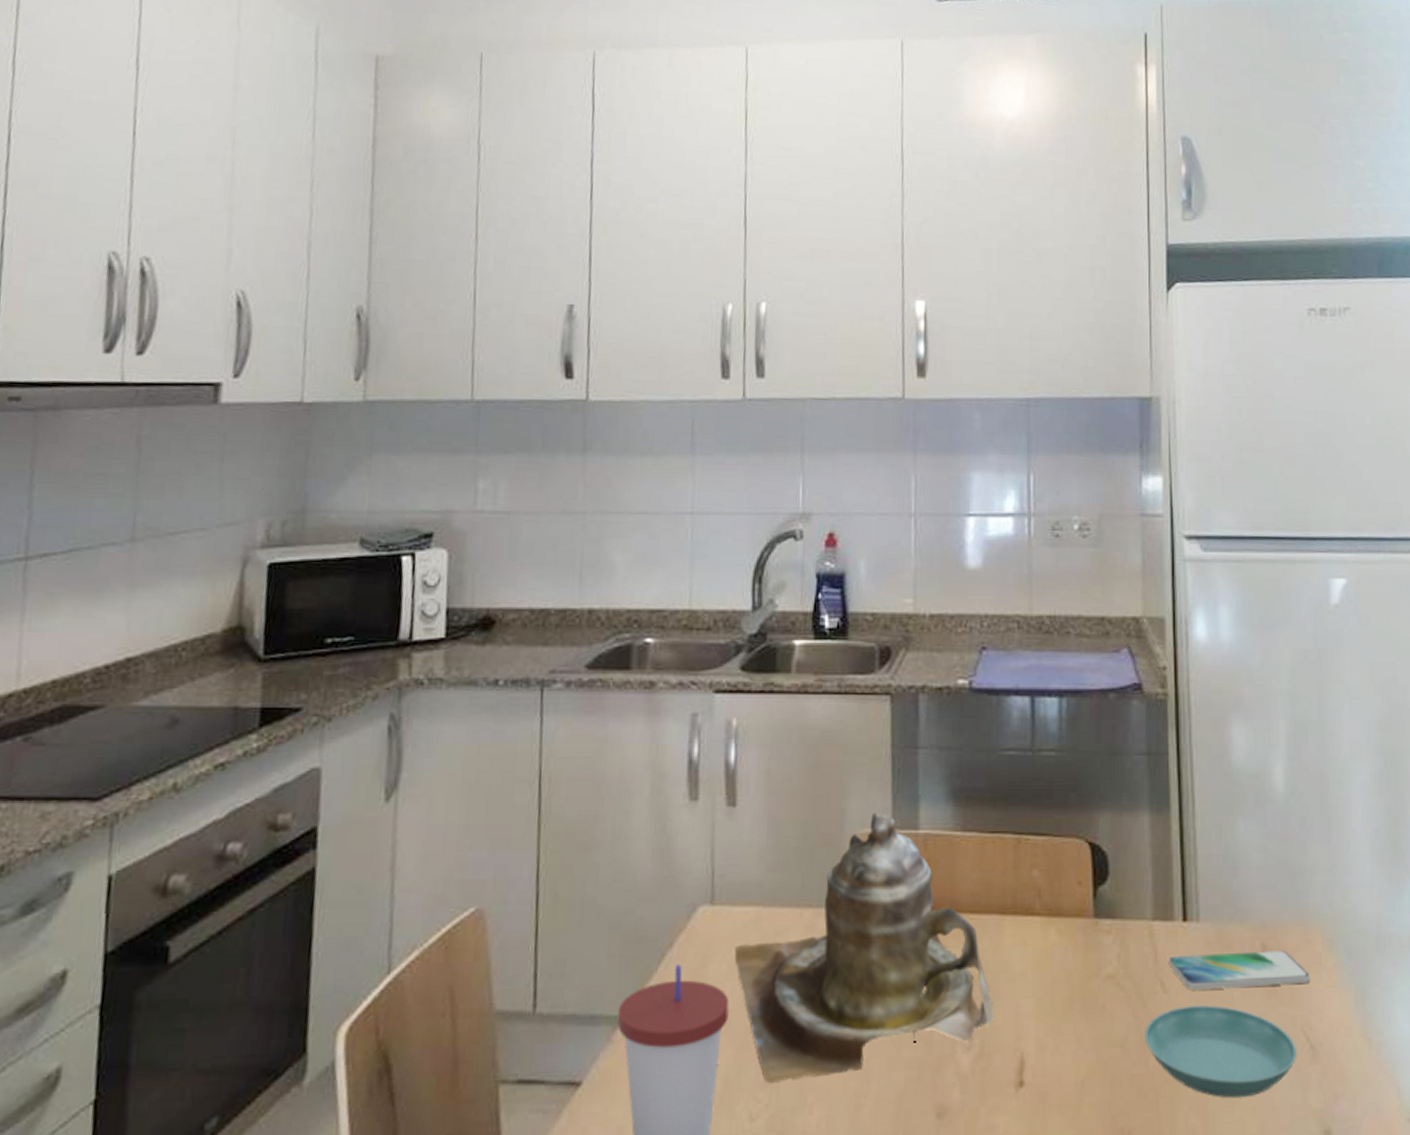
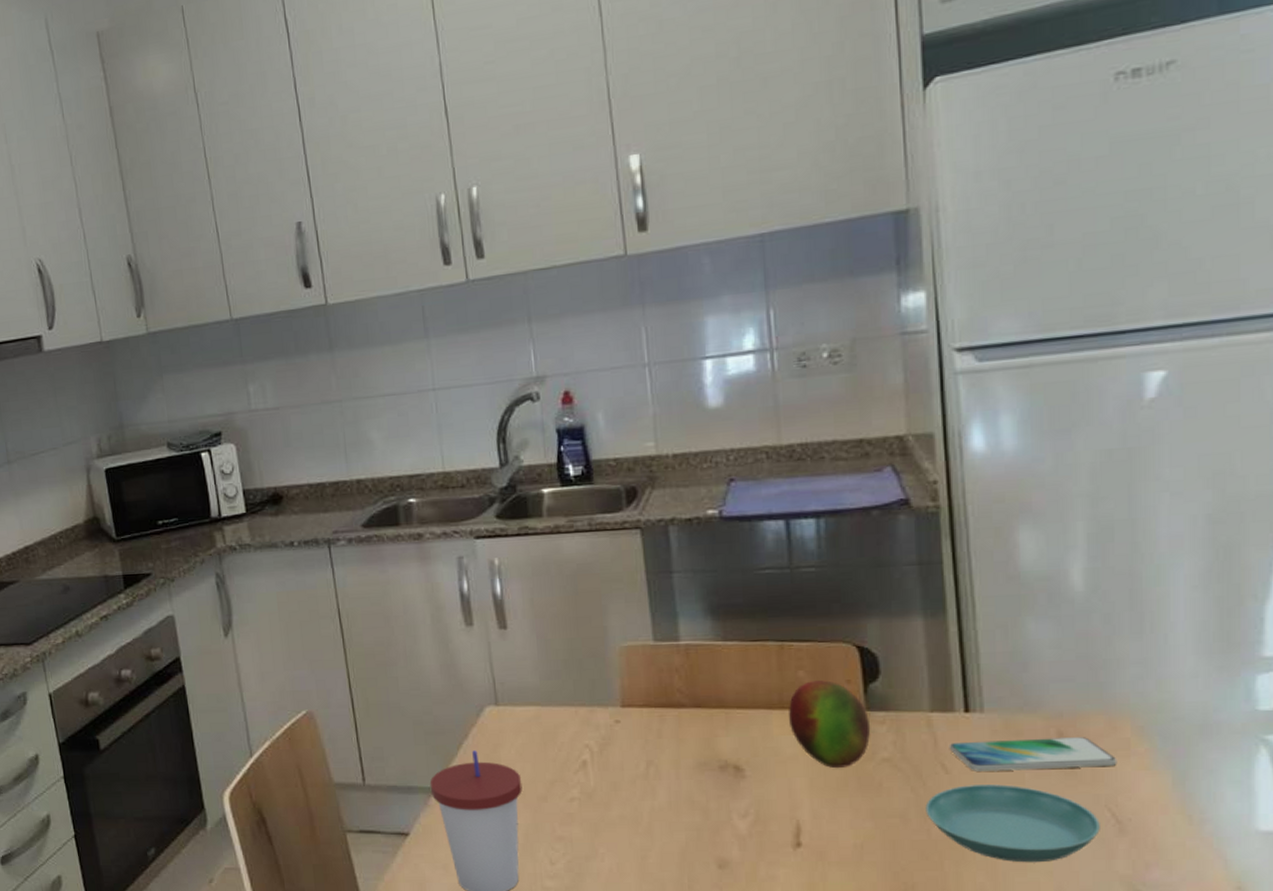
teapot: present [734,812,994,1083] -> none [520,628,768,838]
fruit: none [1020,881,1098,988] -> present [788,680,871,769]

